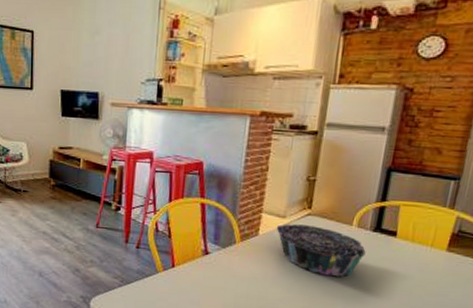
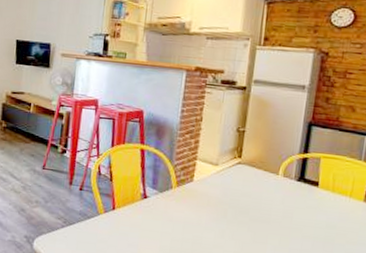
decorative bowl: present [276,224,366,277] -> none [209,171,291,224]

